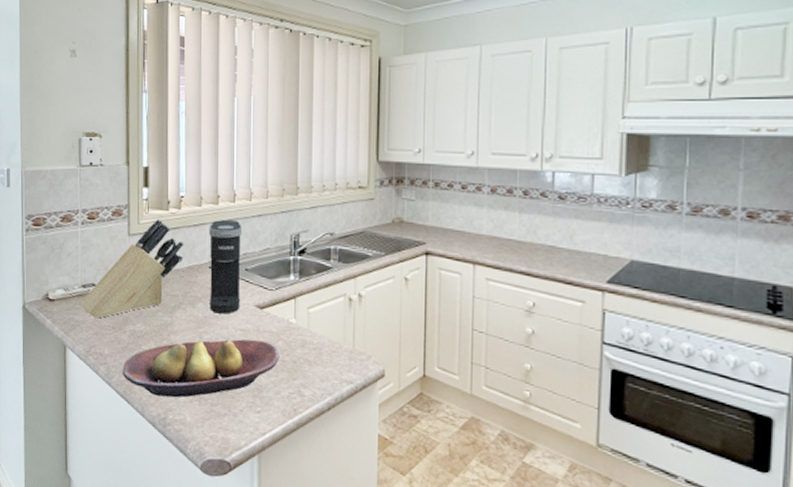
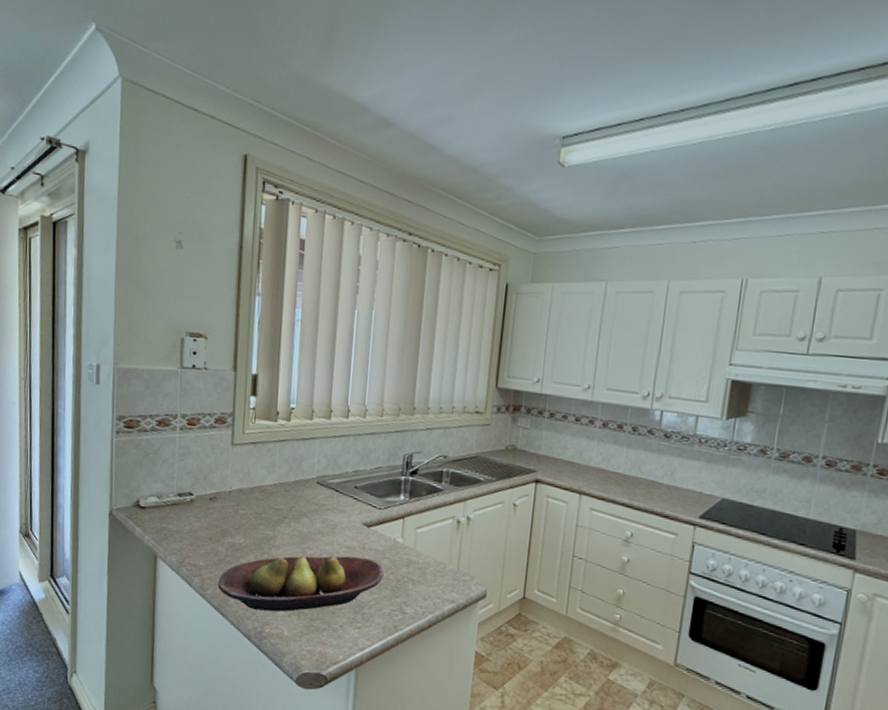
knife block: present [79,219,184,319] -> none [174,429,292,529]
coffee maker: present [209,220,242,314] -> none [315,435,354,531]

